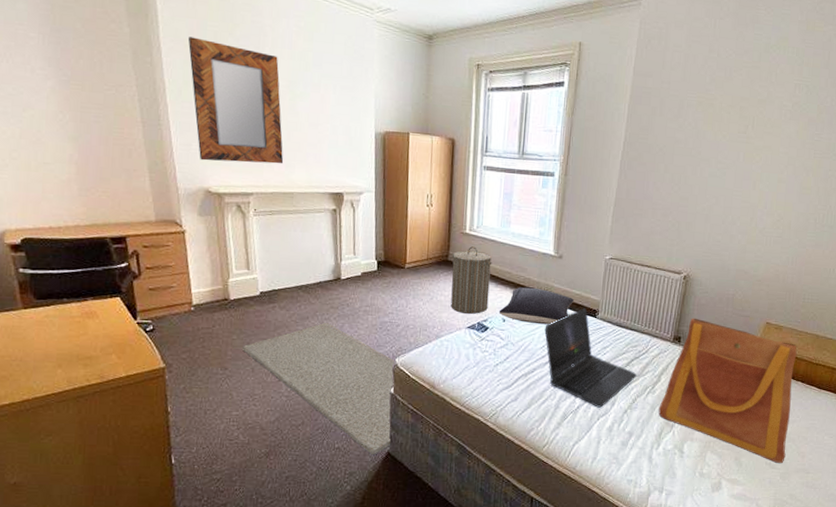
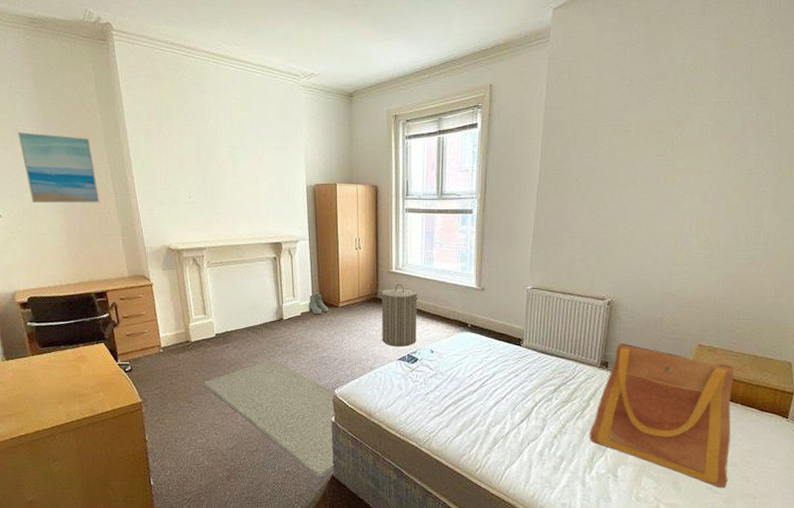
wall art: none [17,37,123,132] -> present [18,132,100,203]
home mirror: present [188,37,284,164] -> none [148,117,230,222]
boots: none [370,252,394,276] -> present [308,294,329,315]
pillow: present [498,287,575,325] -> none [427,319,499,355]
laptop computer: present [544,308,637,408] -> none [471,337,565,433]

